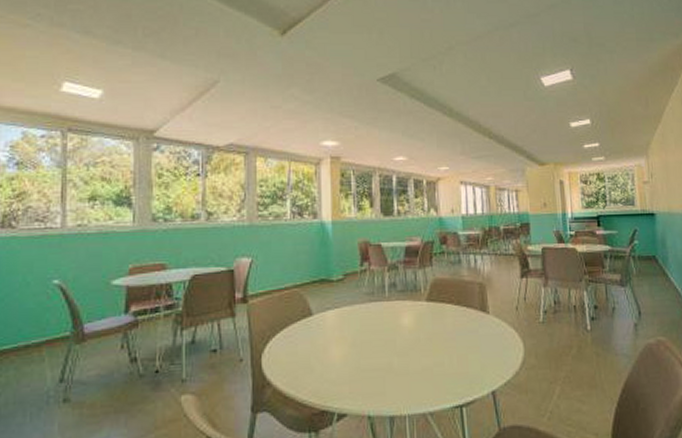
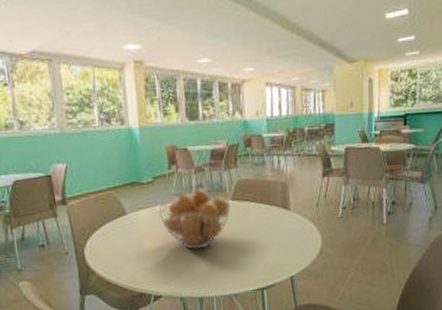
fruit basket: none [347,287,427,357] -> present [157,188,232,249]

